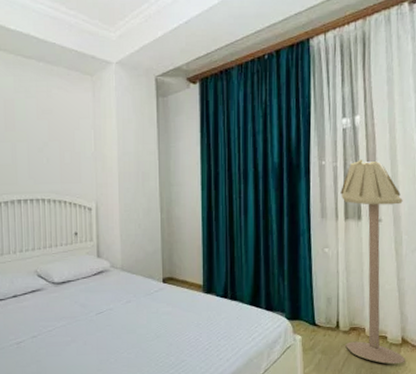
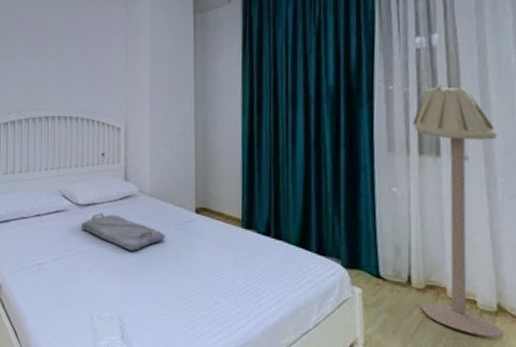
serving tray: none [57,289,136,322] -> present [80,213,165,251]

